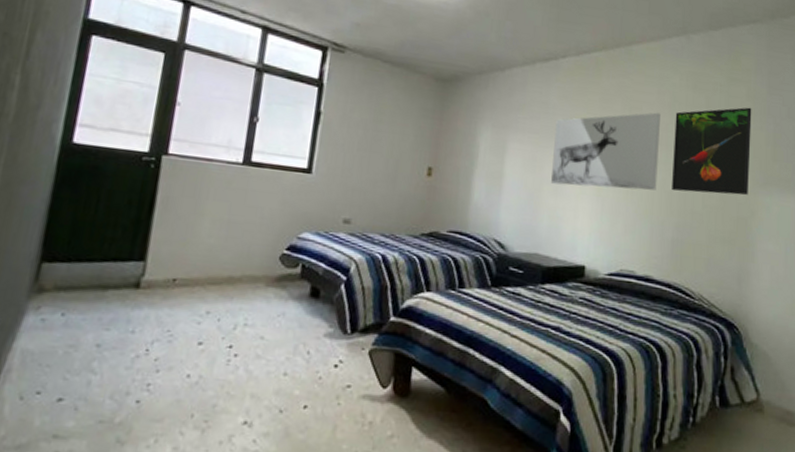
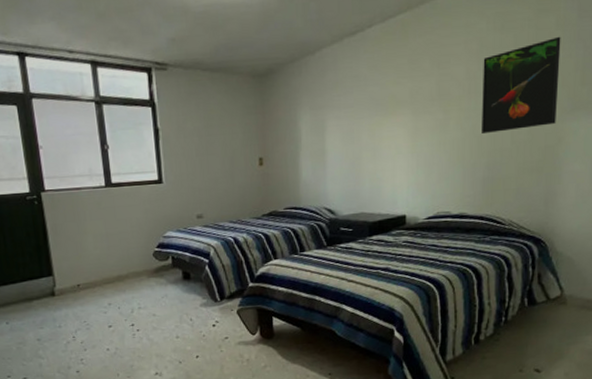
wall art: present [551,112,660,191] -> none [368,62,468,150]

